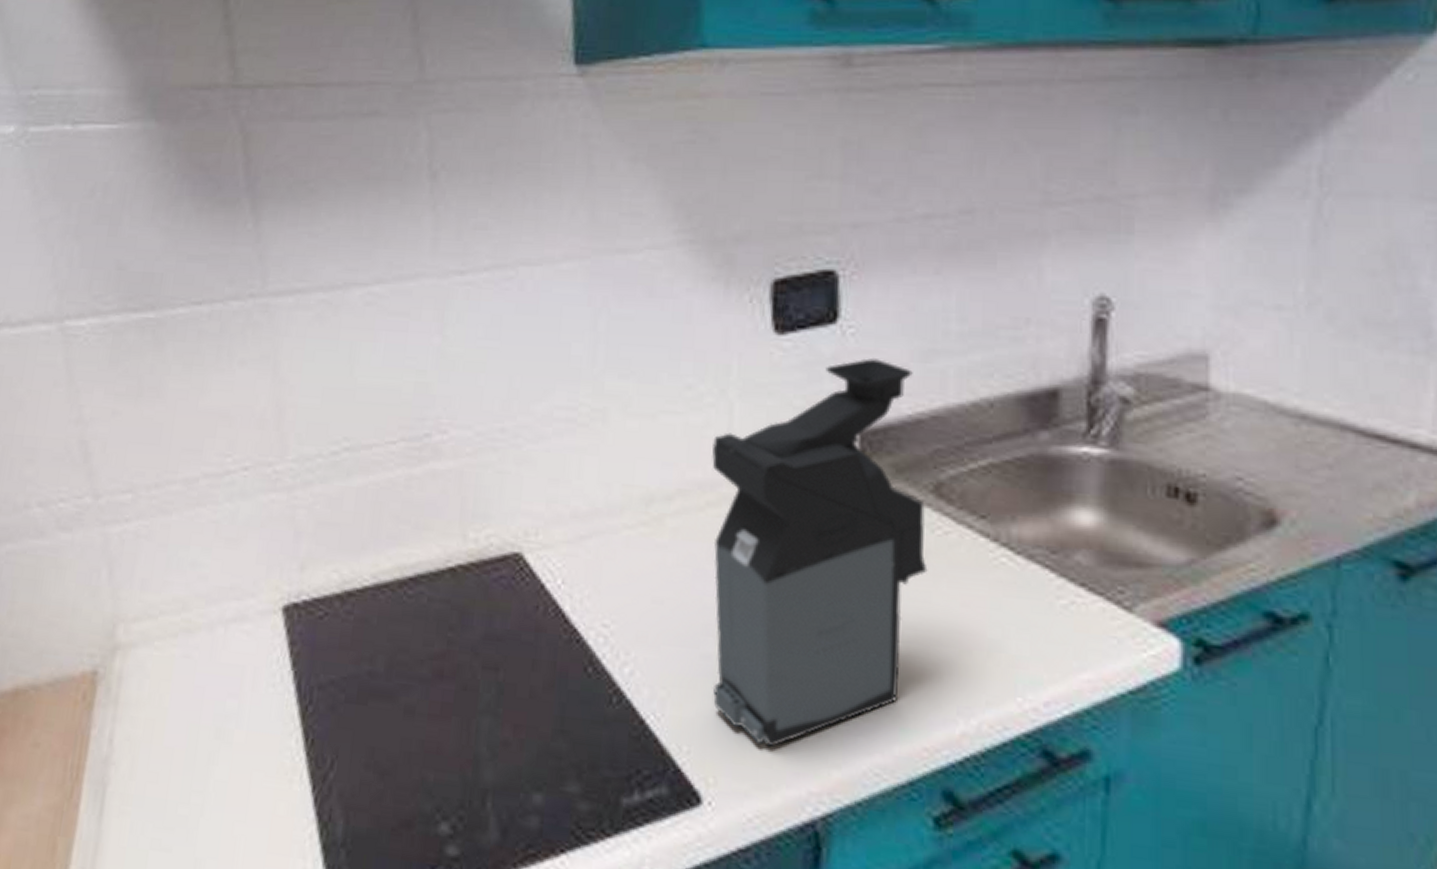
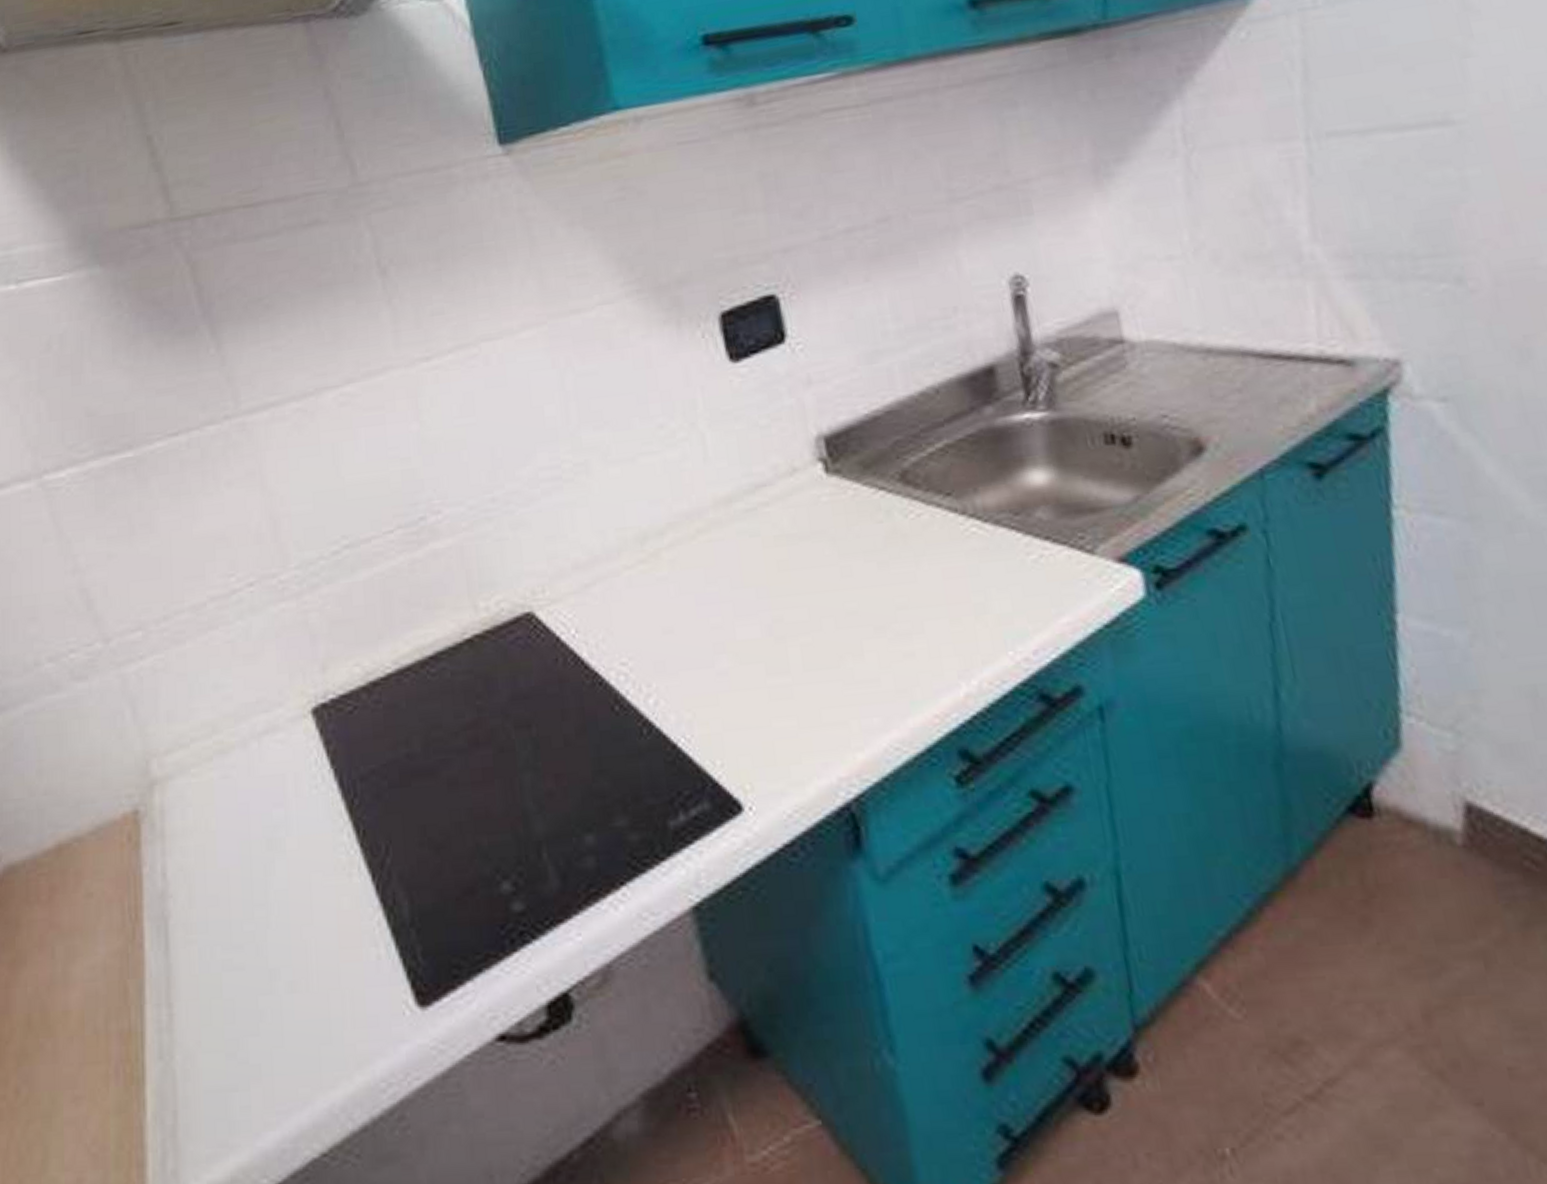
coffee maker: present [712,357,928,748] -> none [692,367,909,745]

